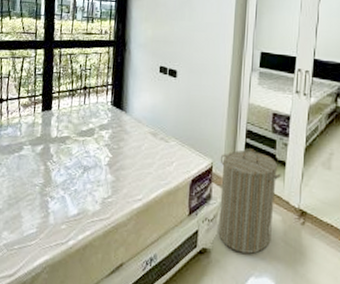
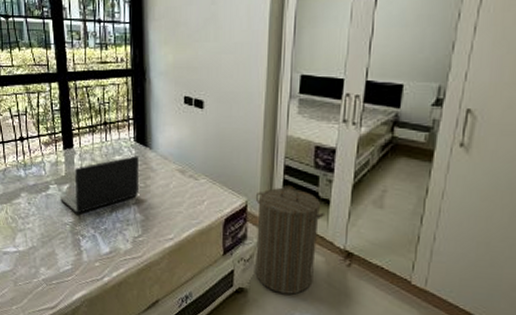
laptop: none [33,118,114,175] -> present [61,156,139,214]

